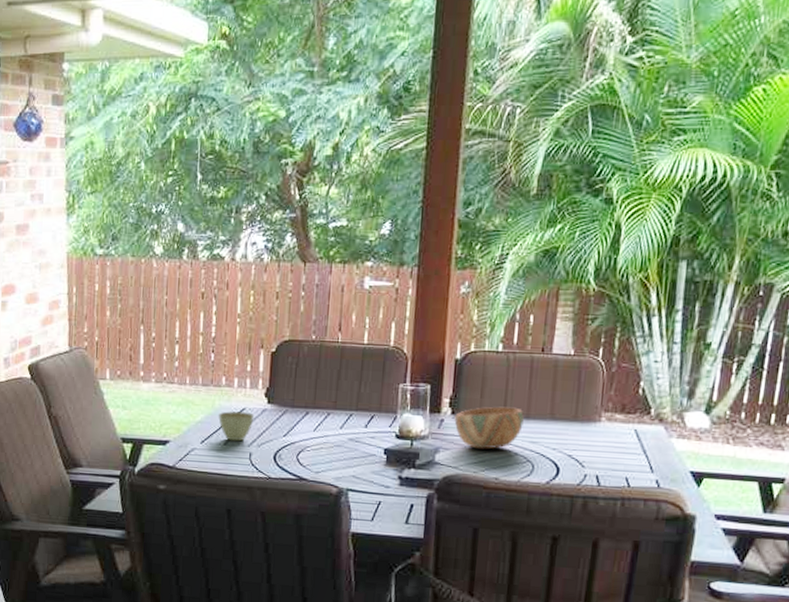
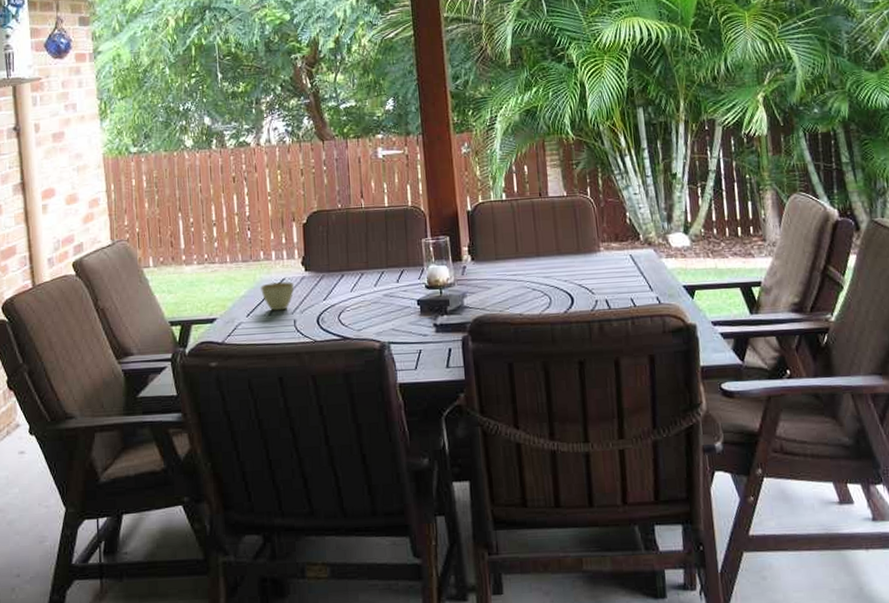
bowl: present [454,406,524,449] -> none [475,248,535,289]

